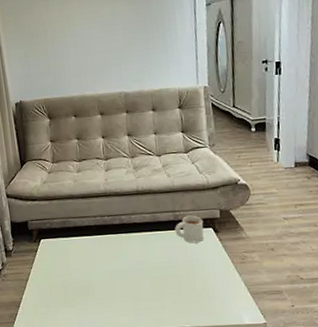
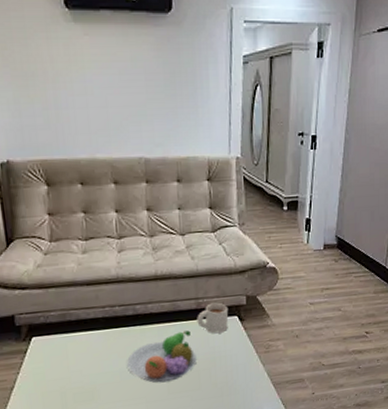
fruit bowl: none [116,239,177,284] -> present [127,330,197,383]

